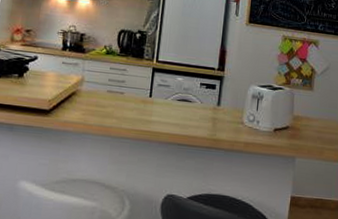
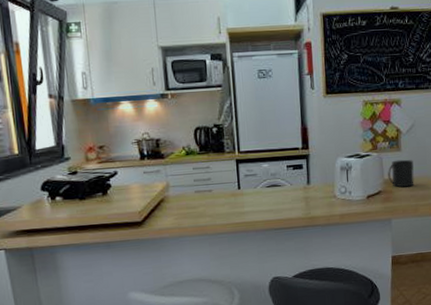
mug: none [297,98,324,128] -> present [388,159,414,188]

